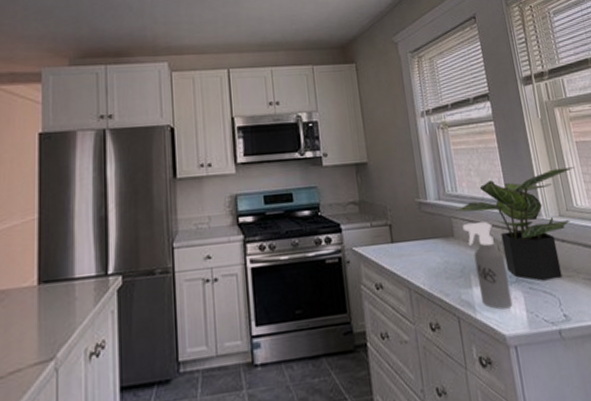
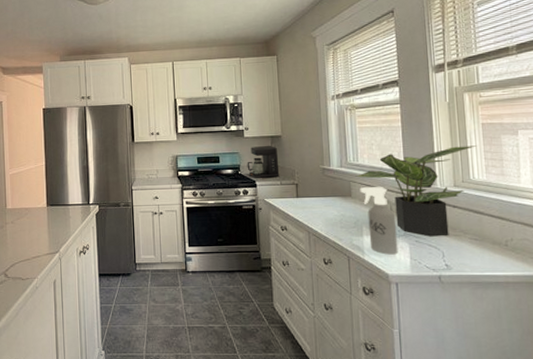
coffee maker: none [328,175,369,220] -> present [247,145,280,178]

